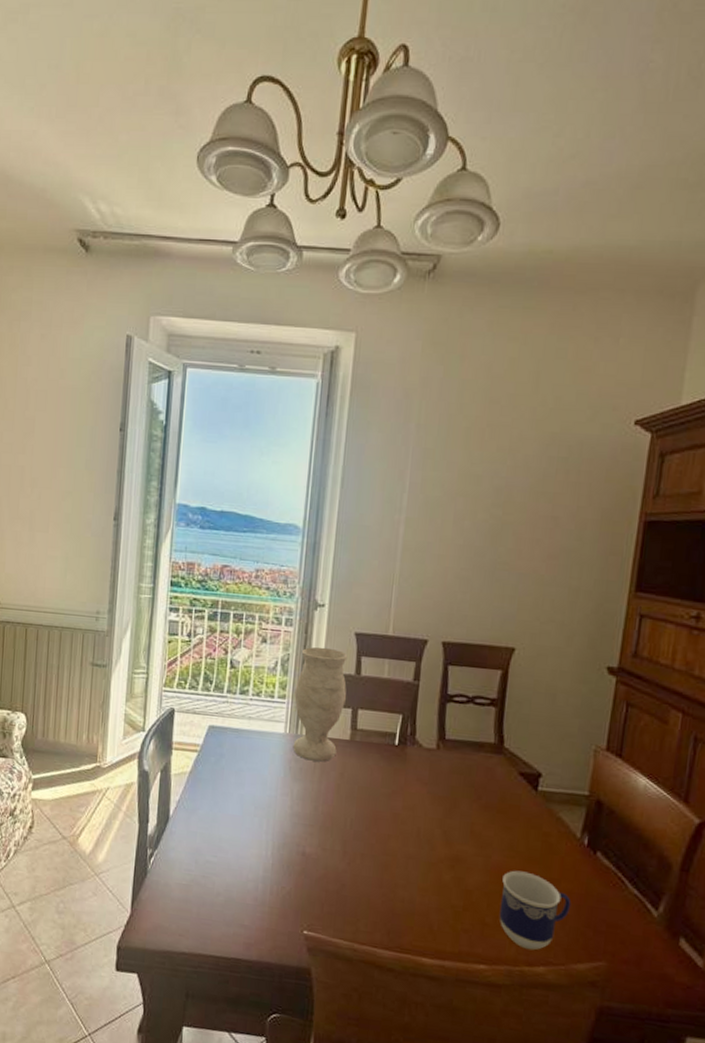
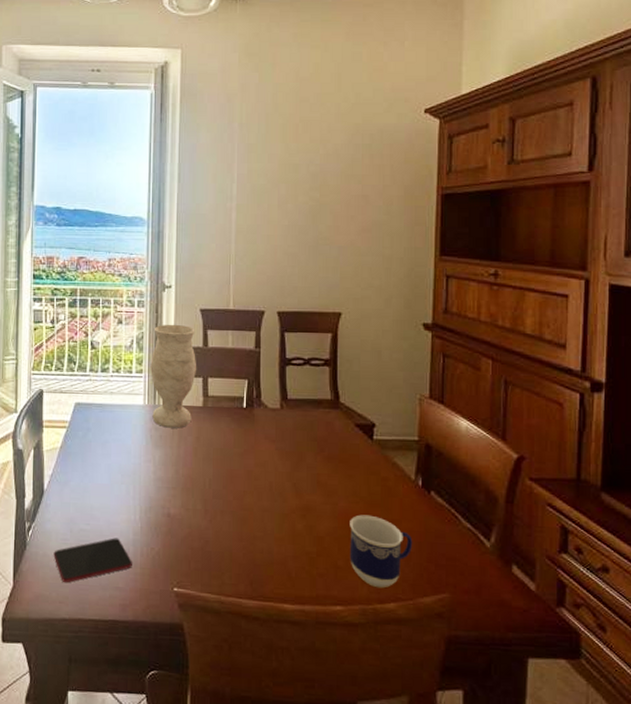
smartphone: none [176,872,260,916] -> present [53,538,132,584]

